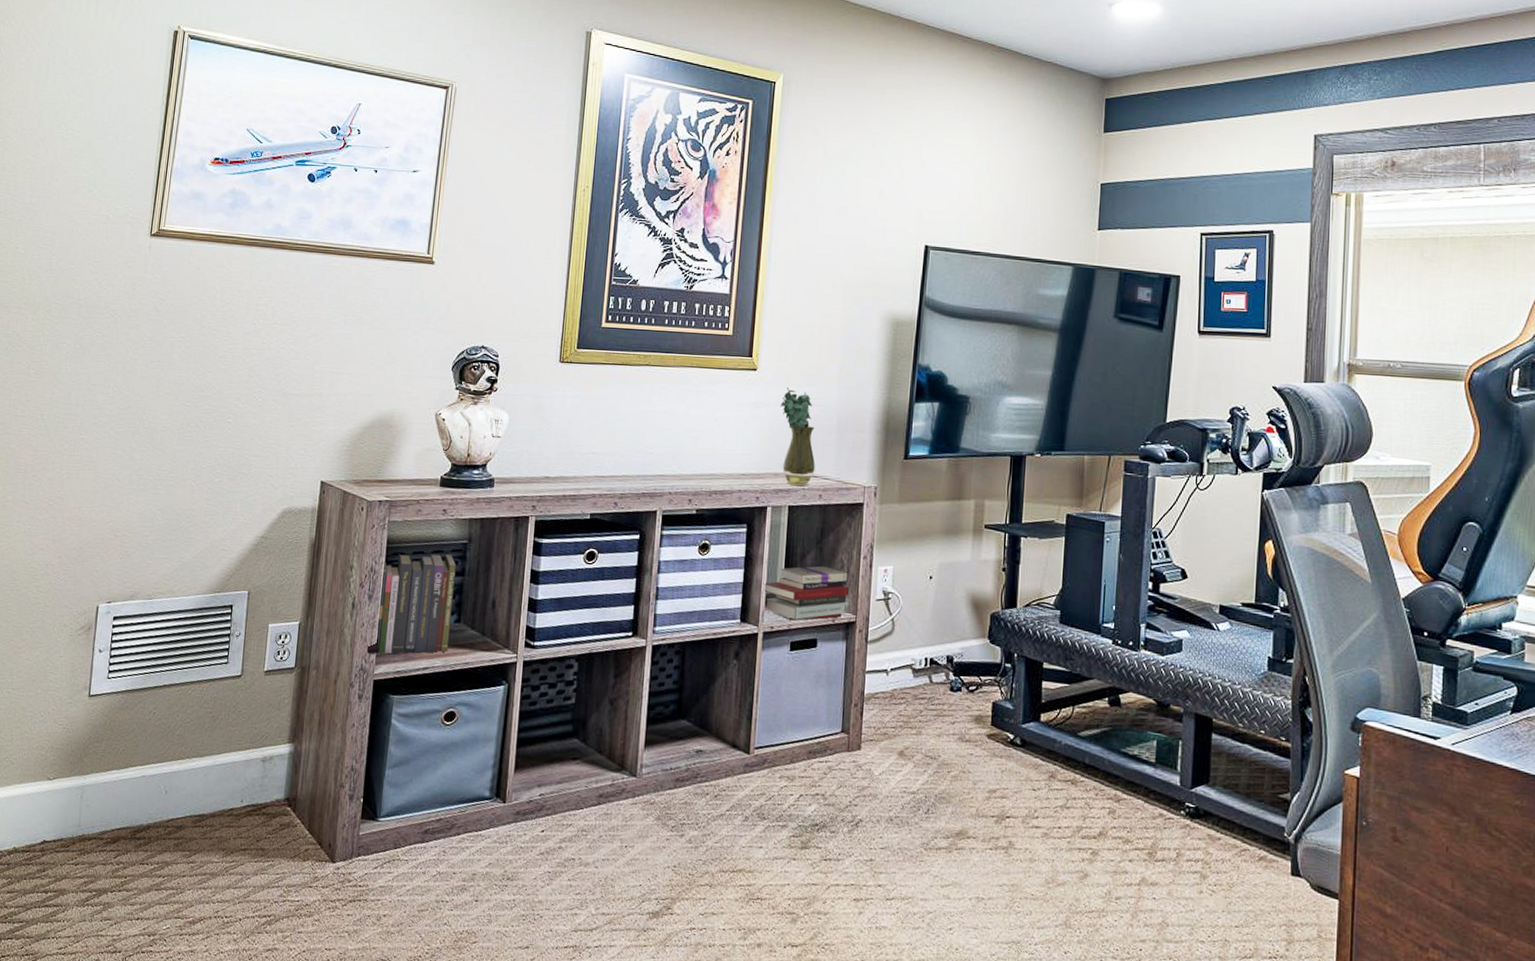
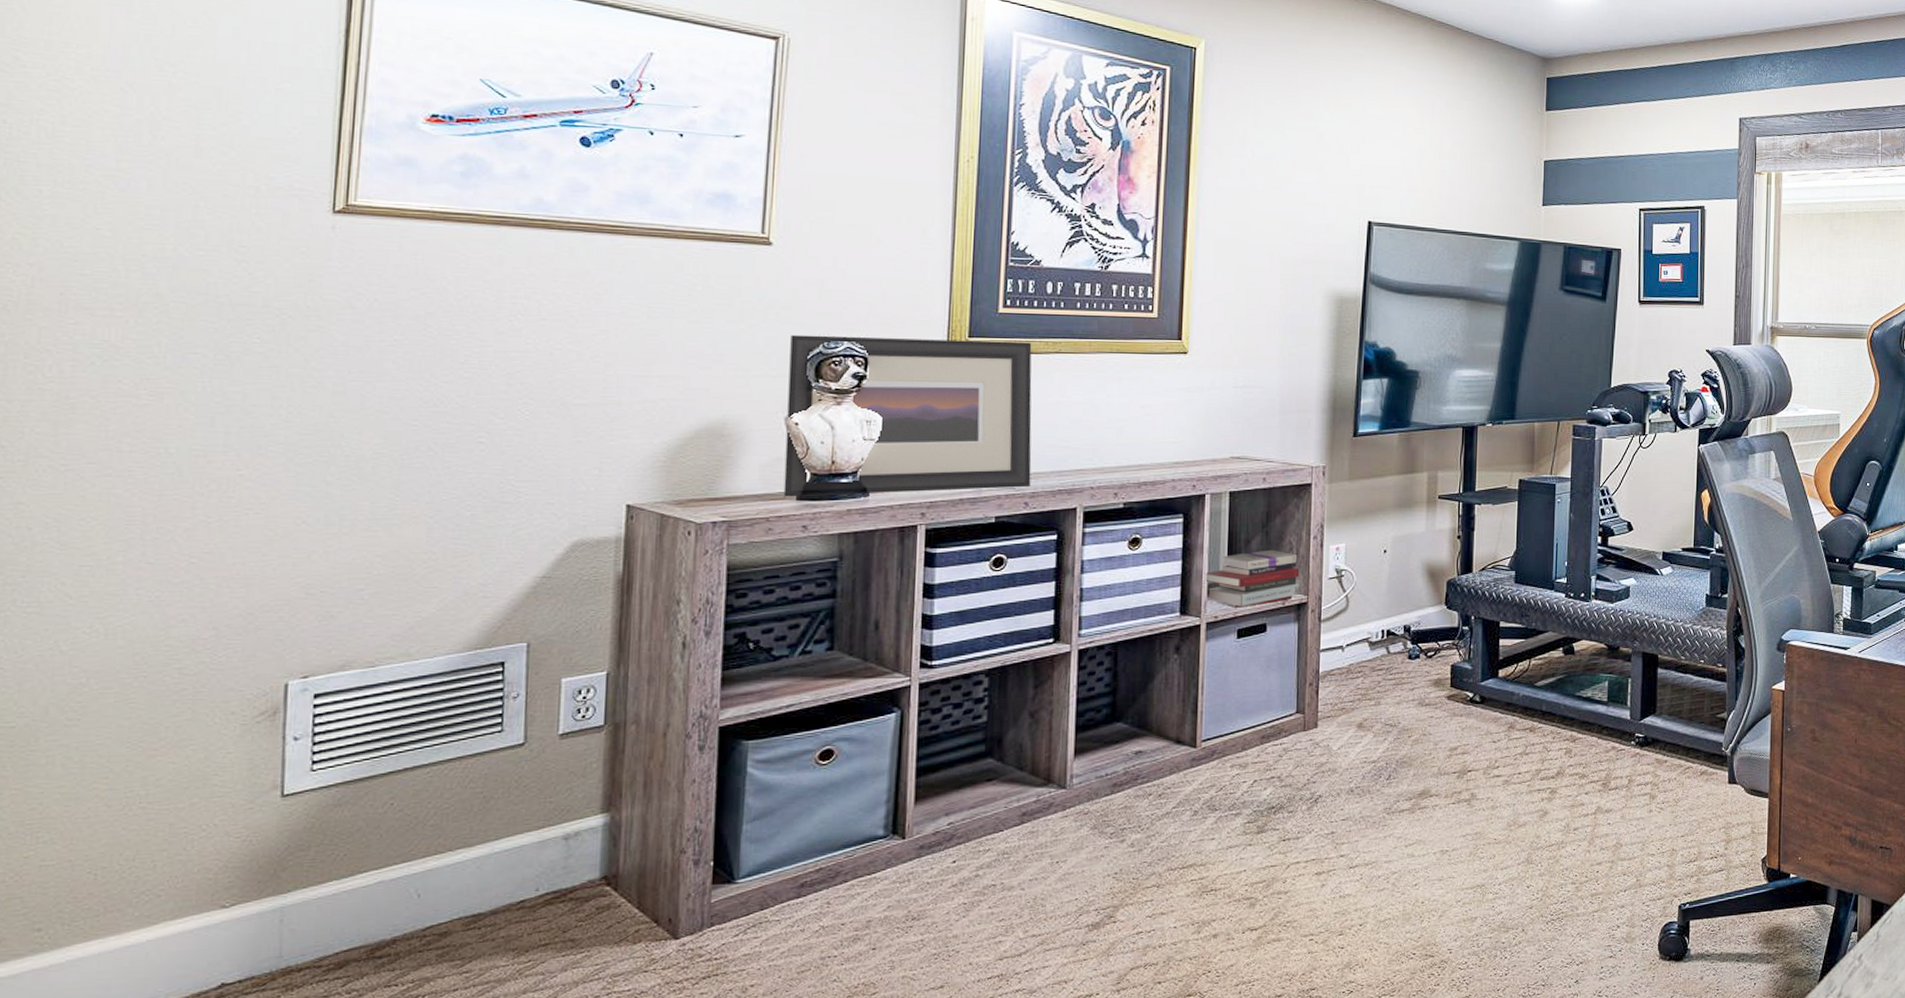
books: present [367,553,456,654] -> none [707,575,824,698]
picture frame: none [430,341,627,489] -> present [783,334,1032,497]
vase: present [780,386,816,486] -> none [1215,369,1258,470]

